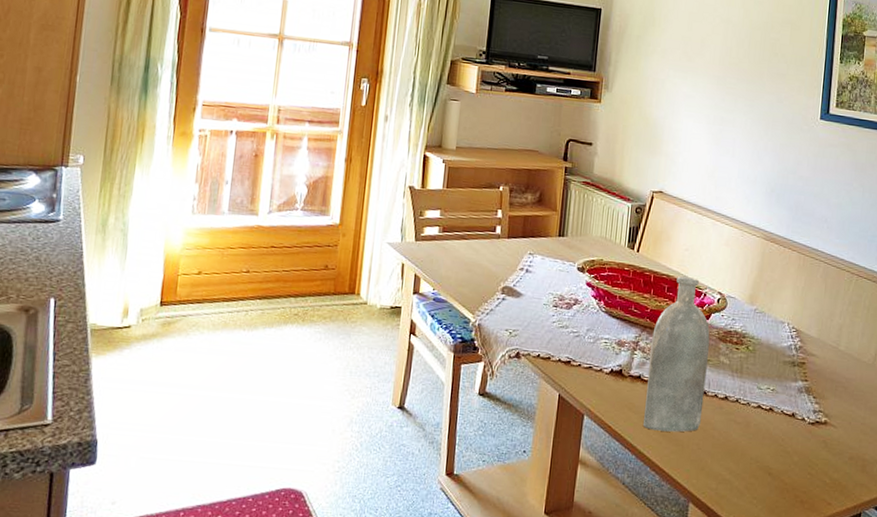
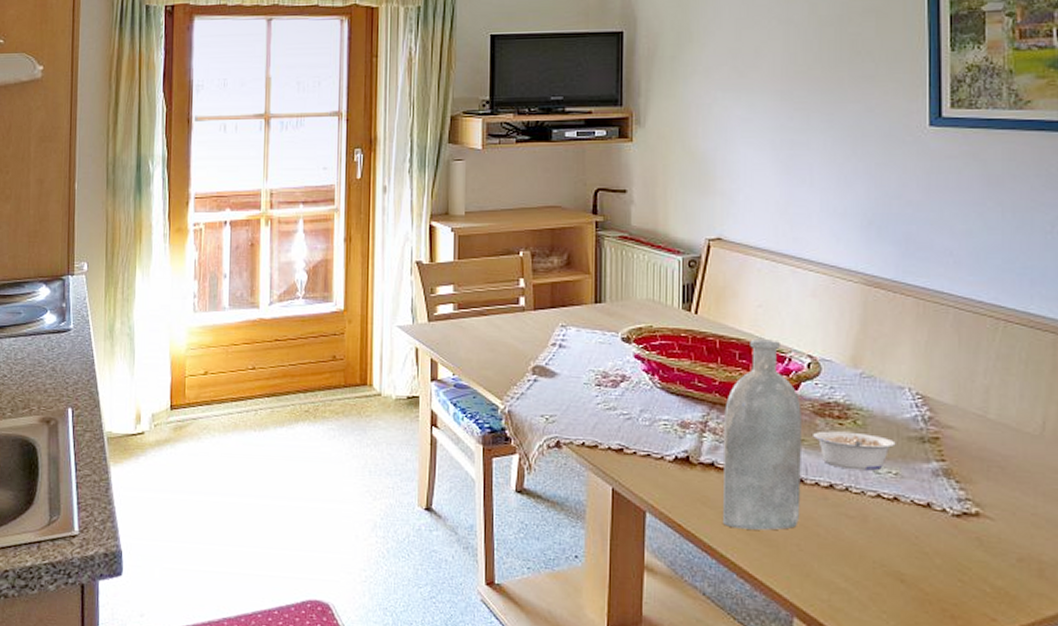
legume: none [716,353,775,387] -> present [813,431,896,471]

